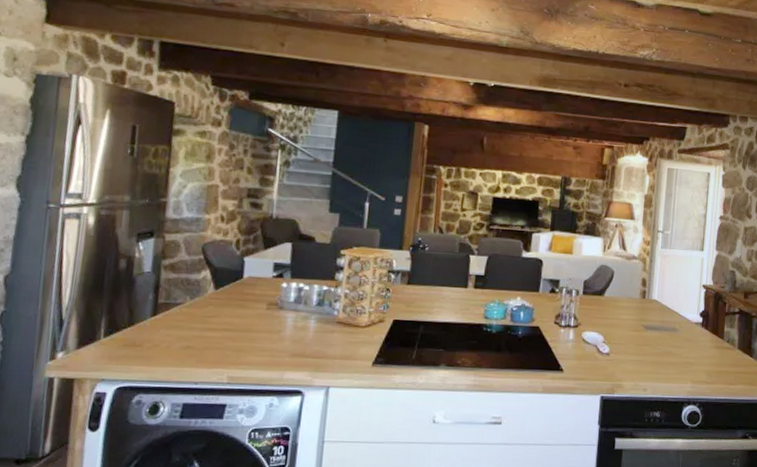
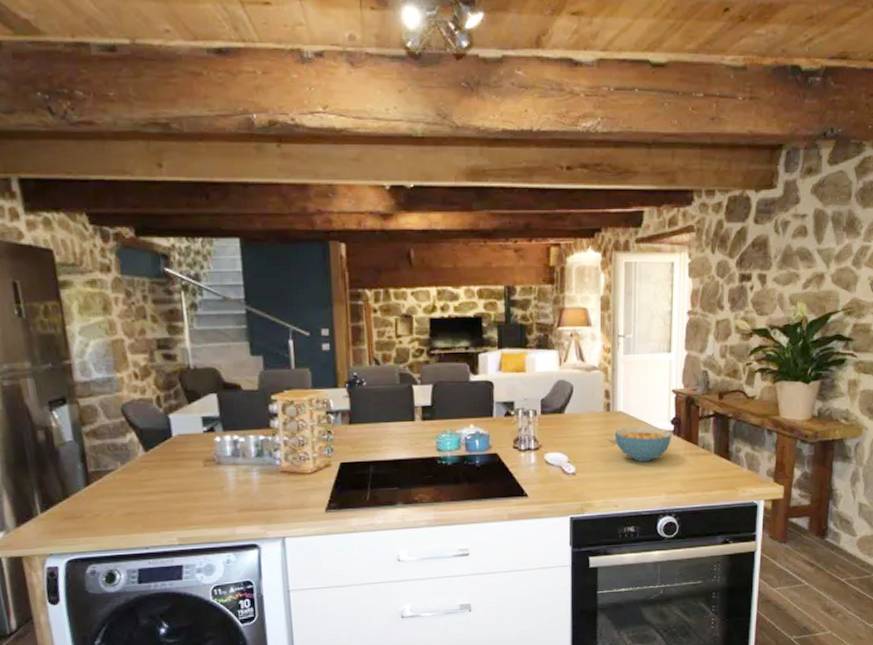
cereal bowl: none [647,315,701,350] -> present [614,427,673,462]

